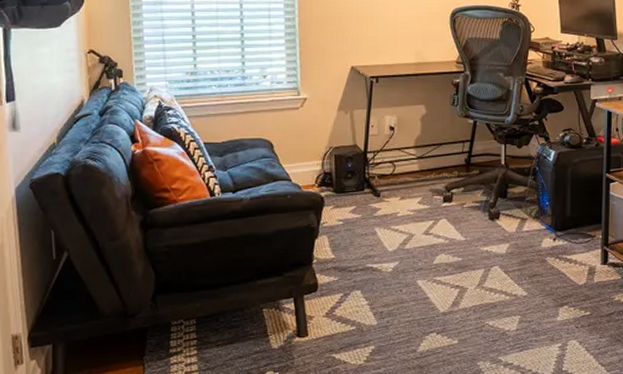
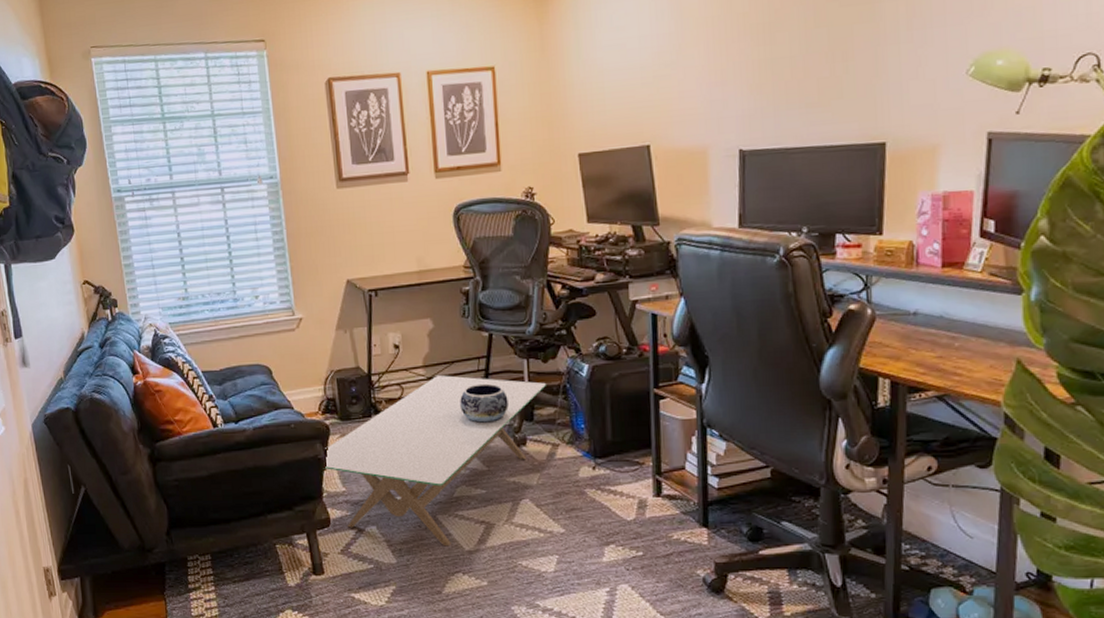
coffee table: none [316,156,520,309] -> present [324,375,547,547]
decorative bowl: none [445,164,486,199] -> present [460,383,509,424]

